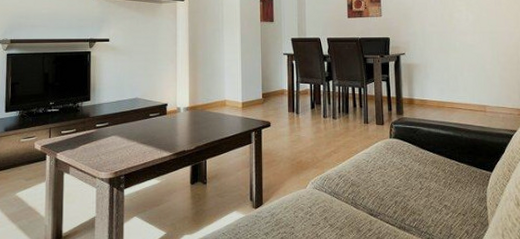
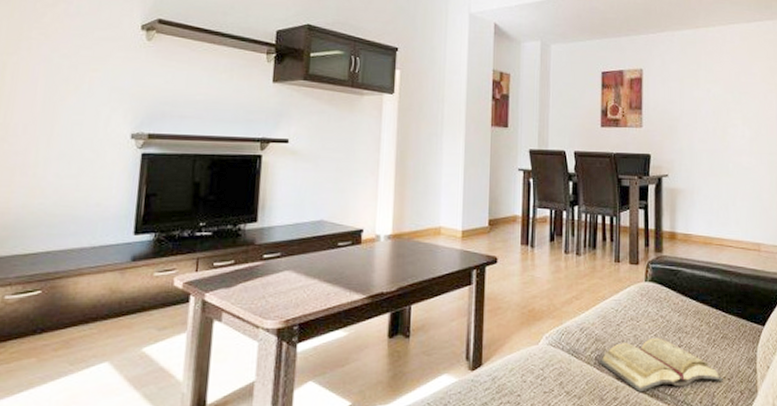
diary: none [355,182,459,226] -> present [599,337,723,393]

